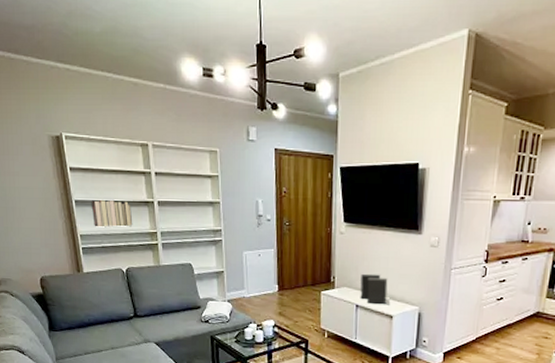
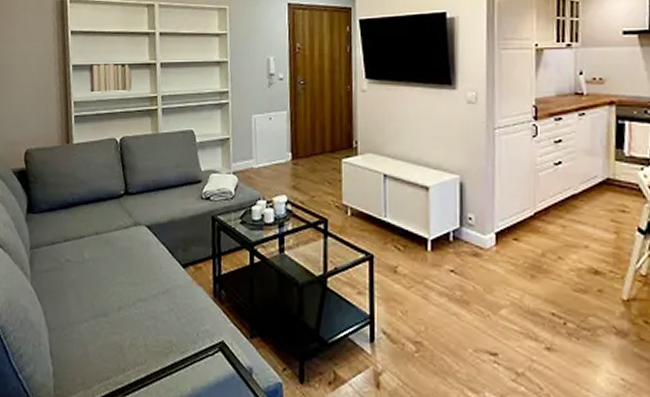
video game console: present [360,273,390,305] -> none [388,136,424,174]

